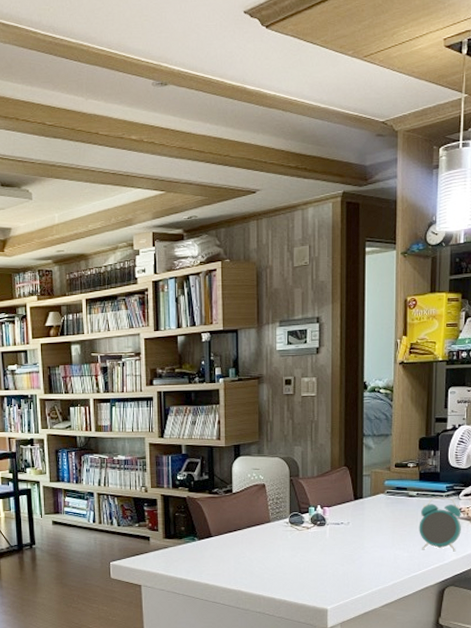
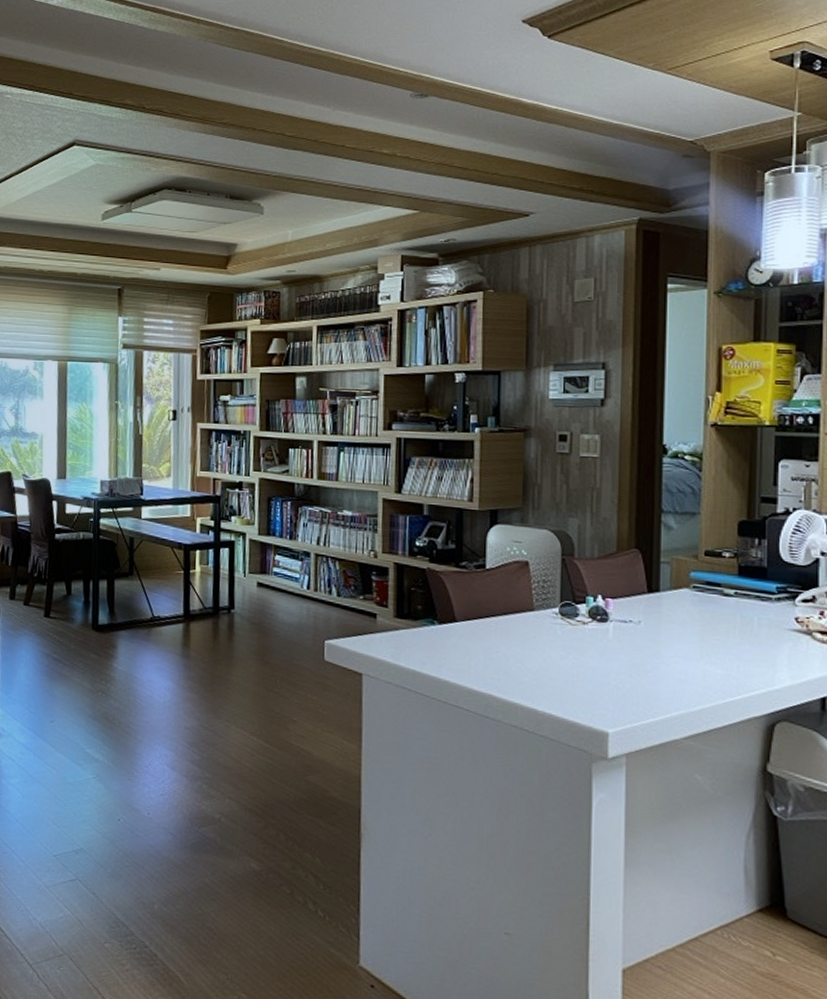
alarm clock: present [419,497,461,552] -> none [737,599,798,675]

